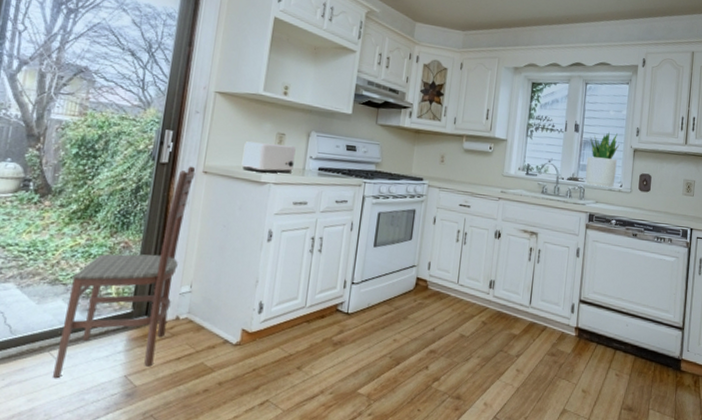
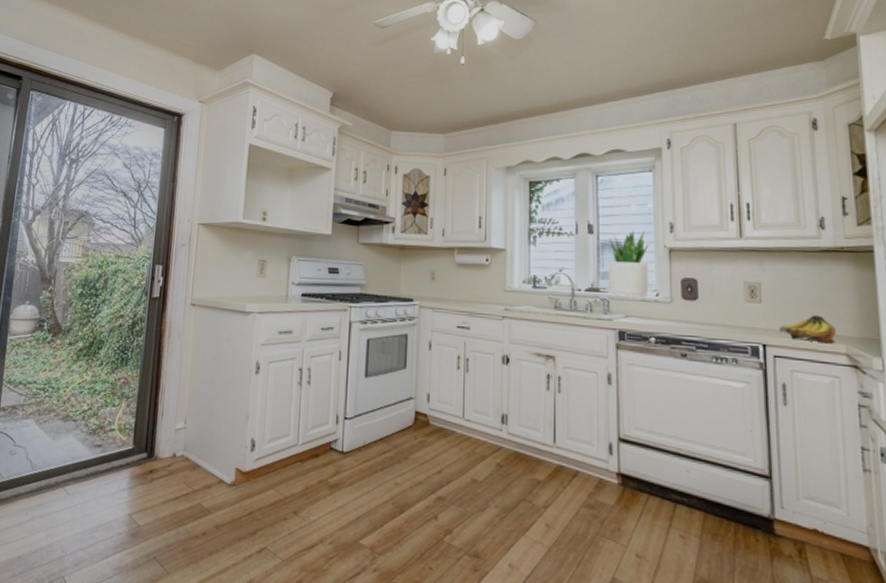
dining chair: present [52,166,196,378] -> none [66,299,184,514]
toaster: present [241,141,296,174] -> none [226,271,278,302]

